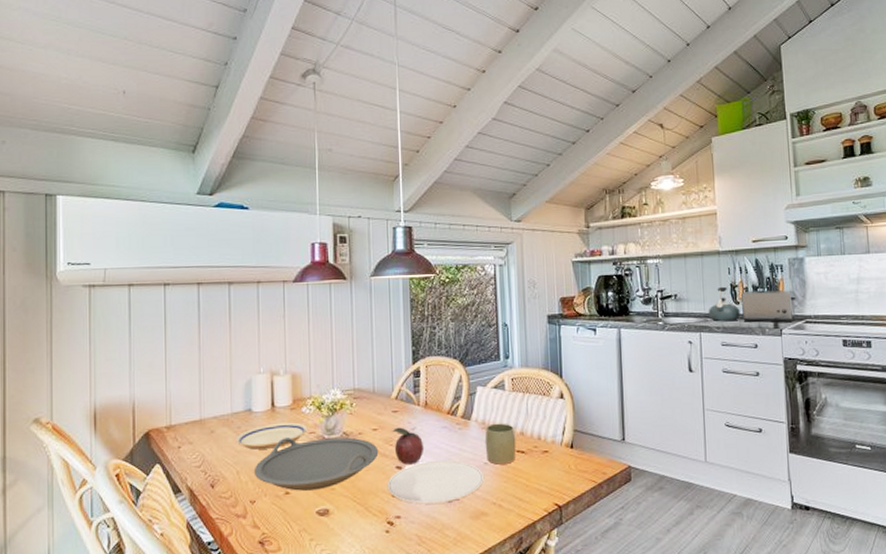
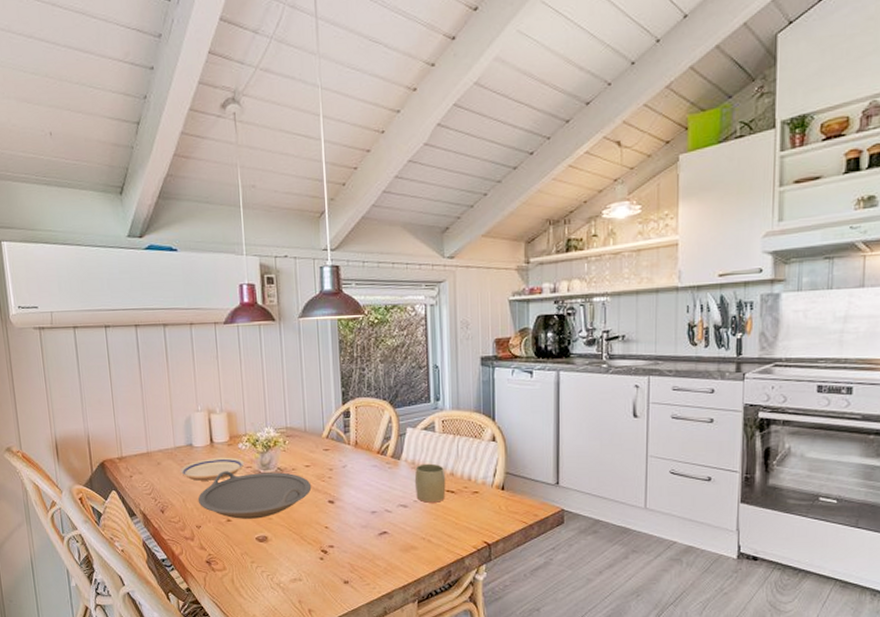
plate: present [387,459,485,505] -> none [320,496,414,536]
fruit: present [392,427,424,465] -> none [324,465,355,499]
kettle: present [708,286,740,322] -> none [659,326,697,365]
toaster: present [741,290,796,323] -> none [700,330,766,367]

